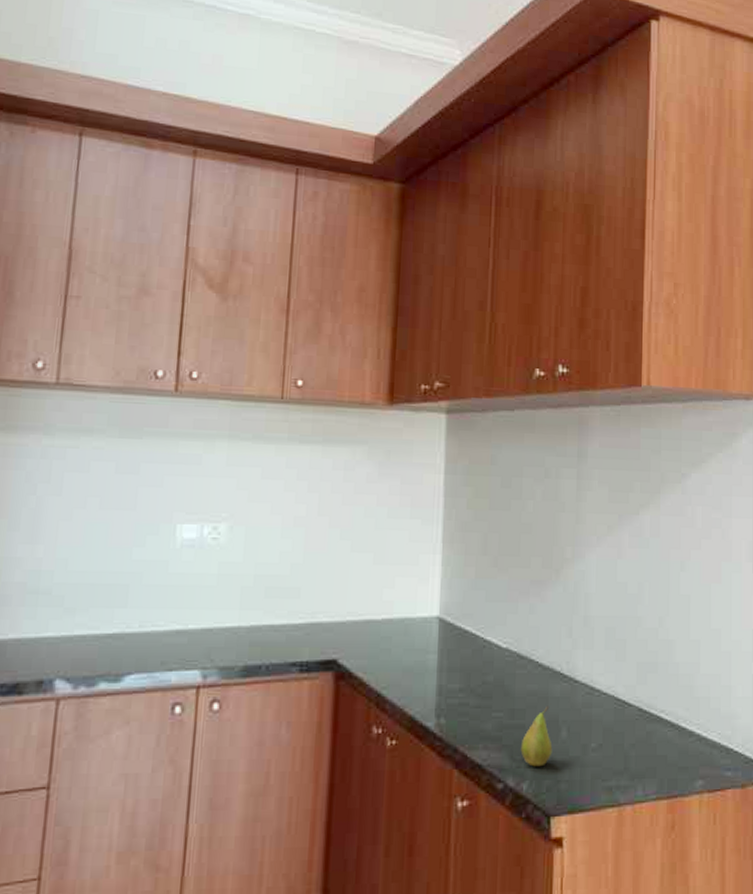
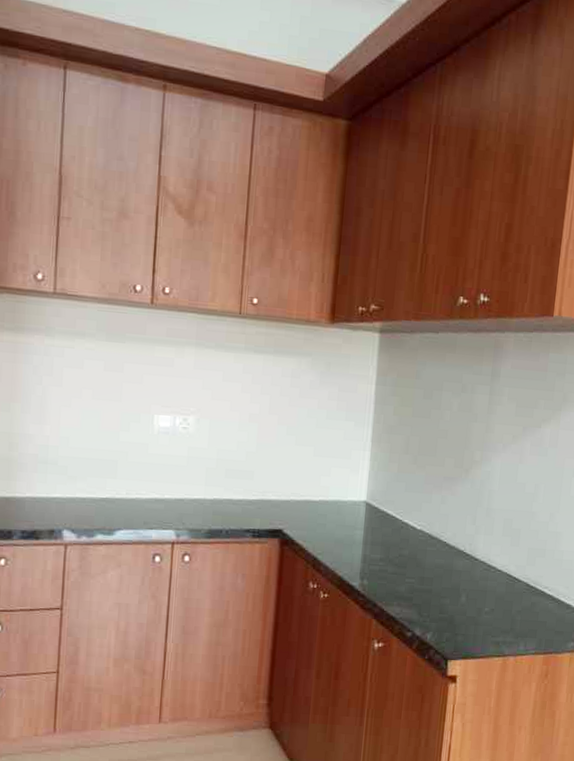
fruit: present [520,705,553,767] -> none [427,576,453,622]

